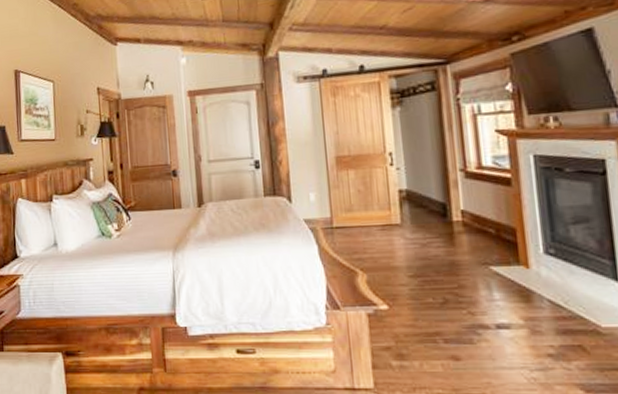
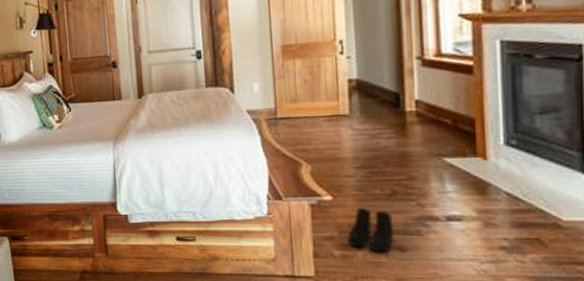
boots: none [404,316,449,362] -> present [348,207,395,252]

